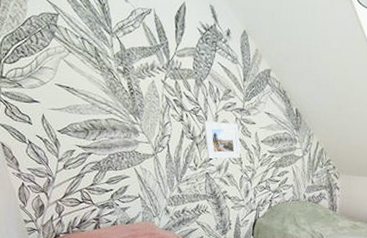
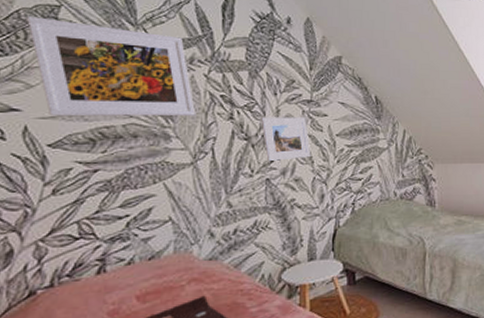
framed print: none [36,23,156,116] -> present [27,16,196,117]

